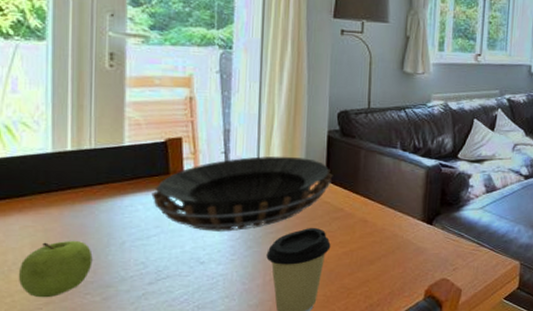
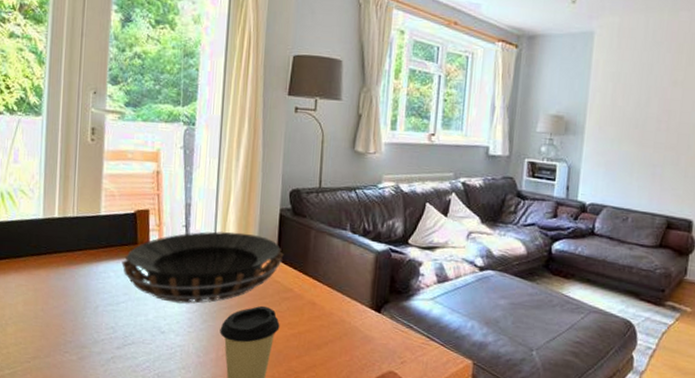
fruit: present [19,240,93,298] -> none [13,300,72,353]

